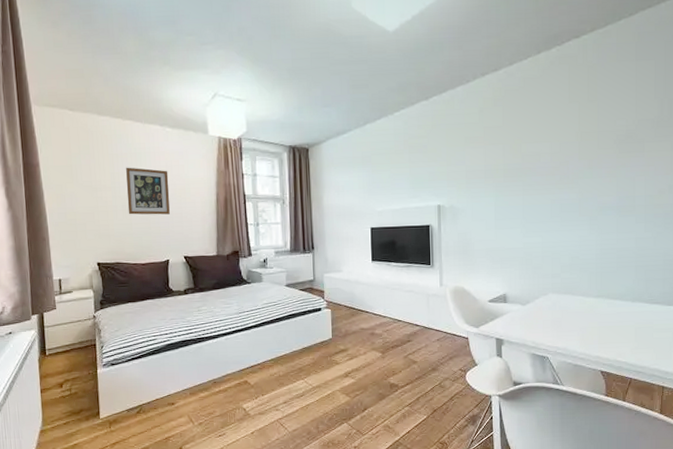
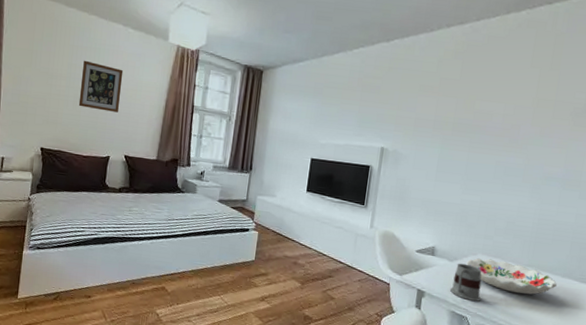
mug: none [527,305,559,340] -> present [449,263,482,301]
decorative bowl: none [539,295,628,325] -> present [466,258,557,295]

